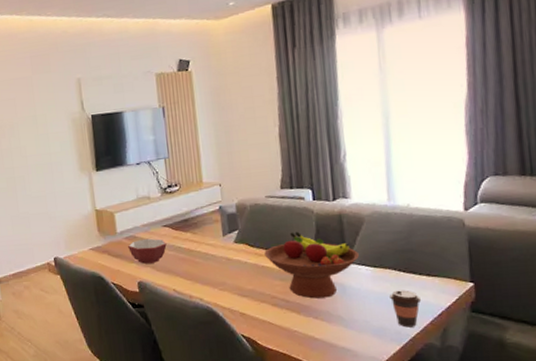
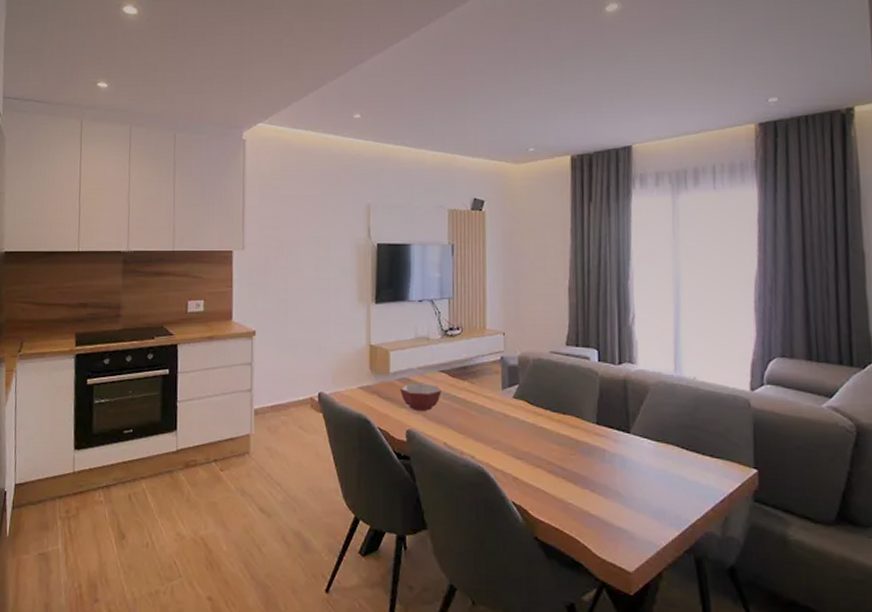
fruit bowl: present [264,231,359,299] -> none [544,393,642,470]
coffee cup: present [390,290,422,328] -> none [671,469,704,512]

